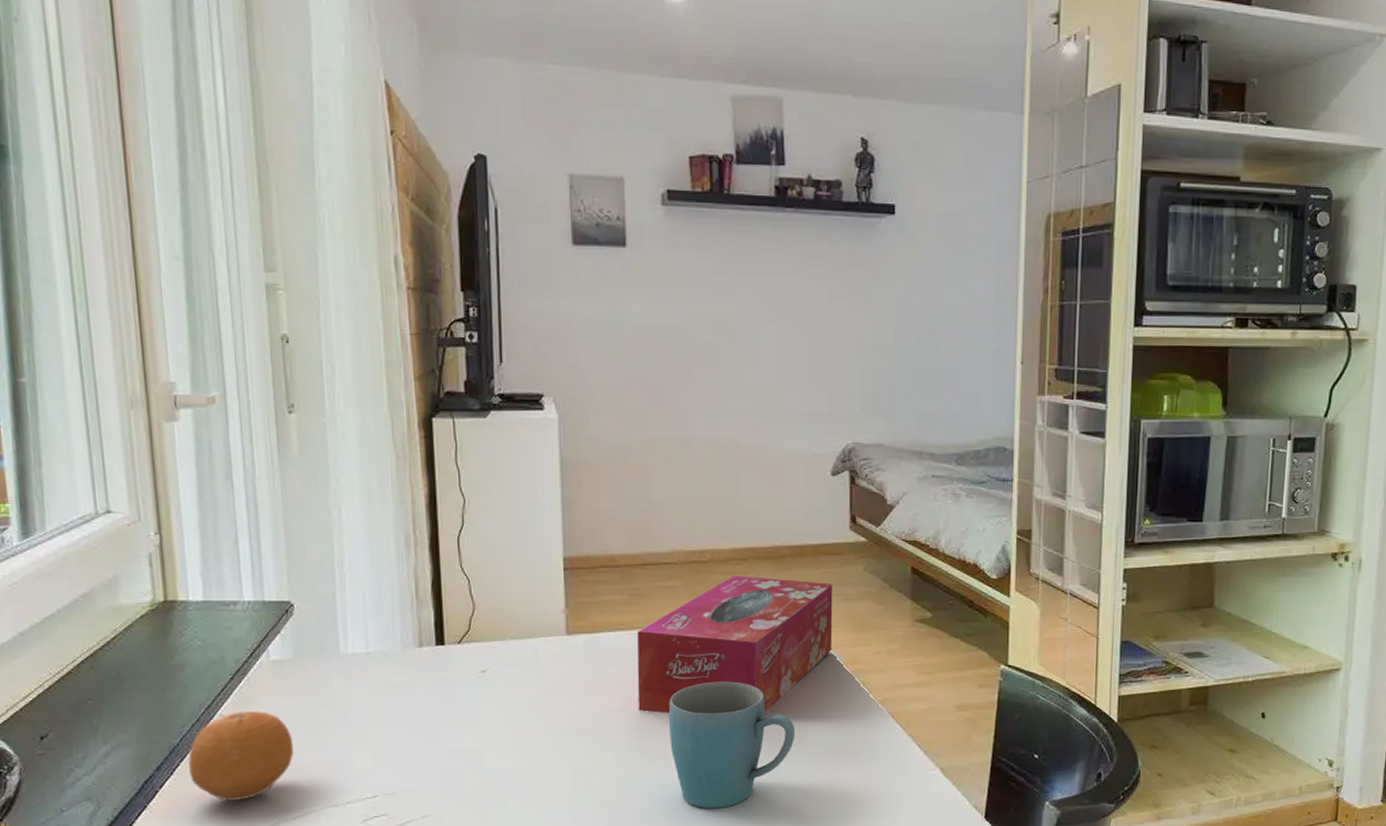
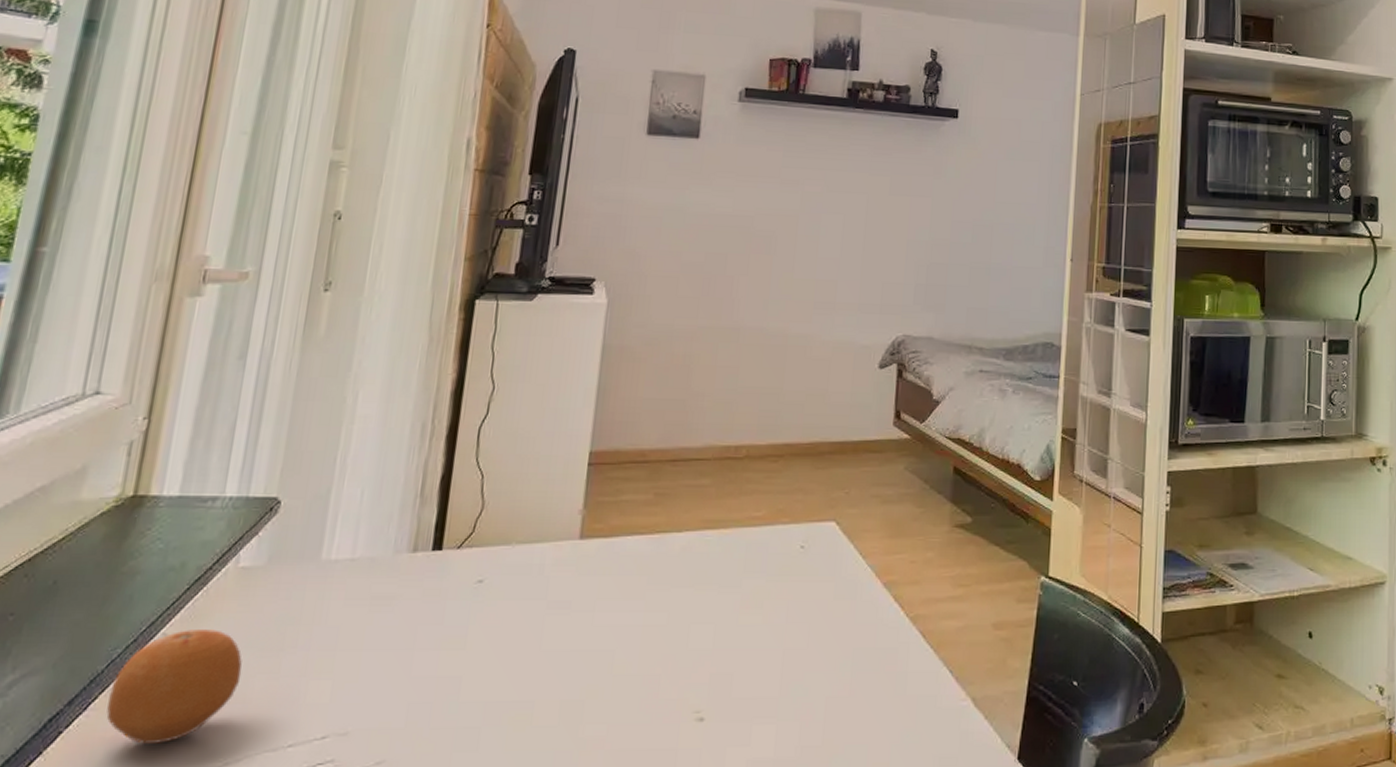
tissue box: present [637,575,833,713] -> none [647,473,871,632]
mug: present [669,681,795,808] -> none [677,594,818,749]

